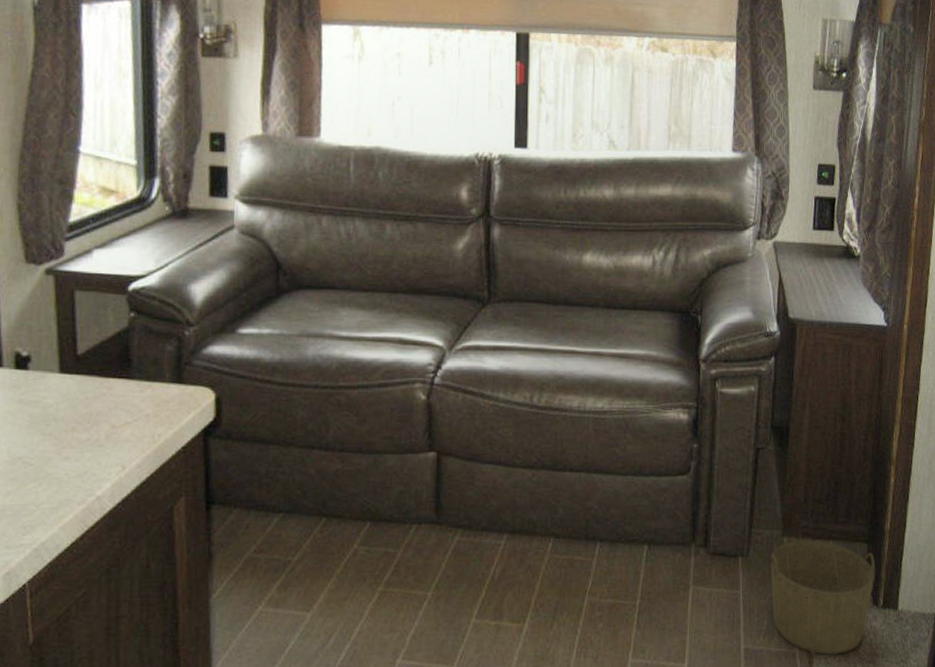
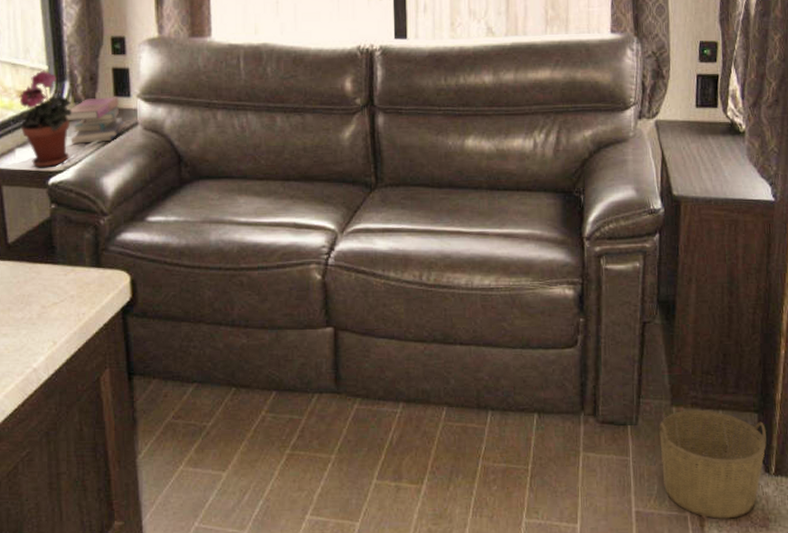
potted plant: none [100,165,161,272] -> present [19,70,72,168]
books: none [153,197,221,247] -> present [66,97,126,144]

